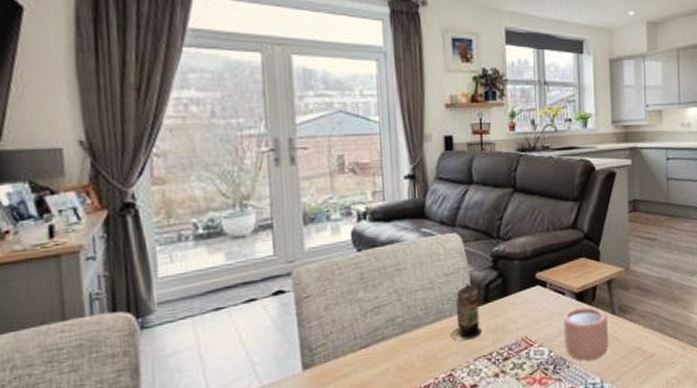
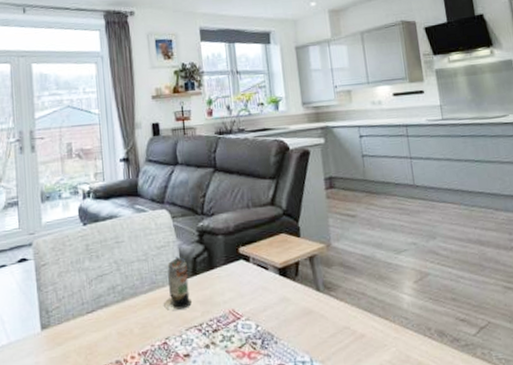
mug: present [564,307,609,361] -> none [268,282,316,337]

